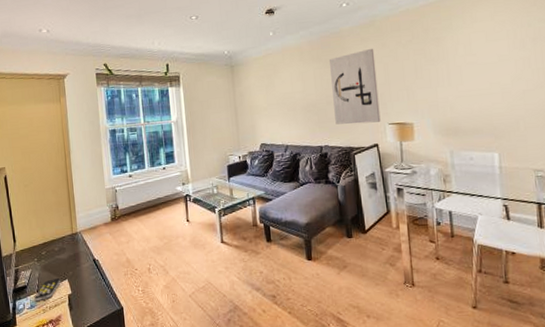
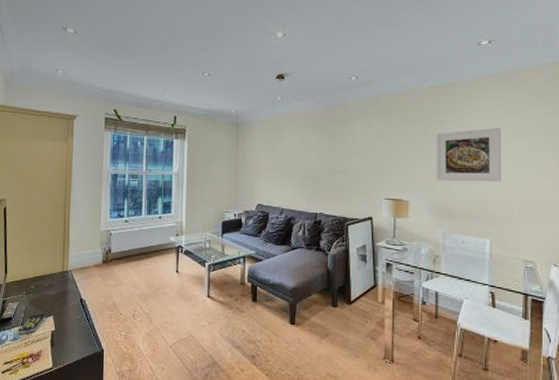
wall art: present [329,48,381,125] -> none [333,123,378,196]
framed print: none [434,38,504,100] -> present [436,127,501,182]

